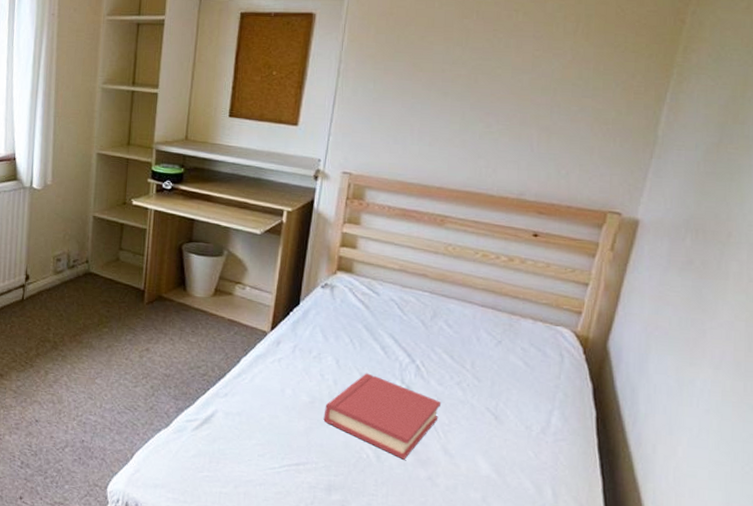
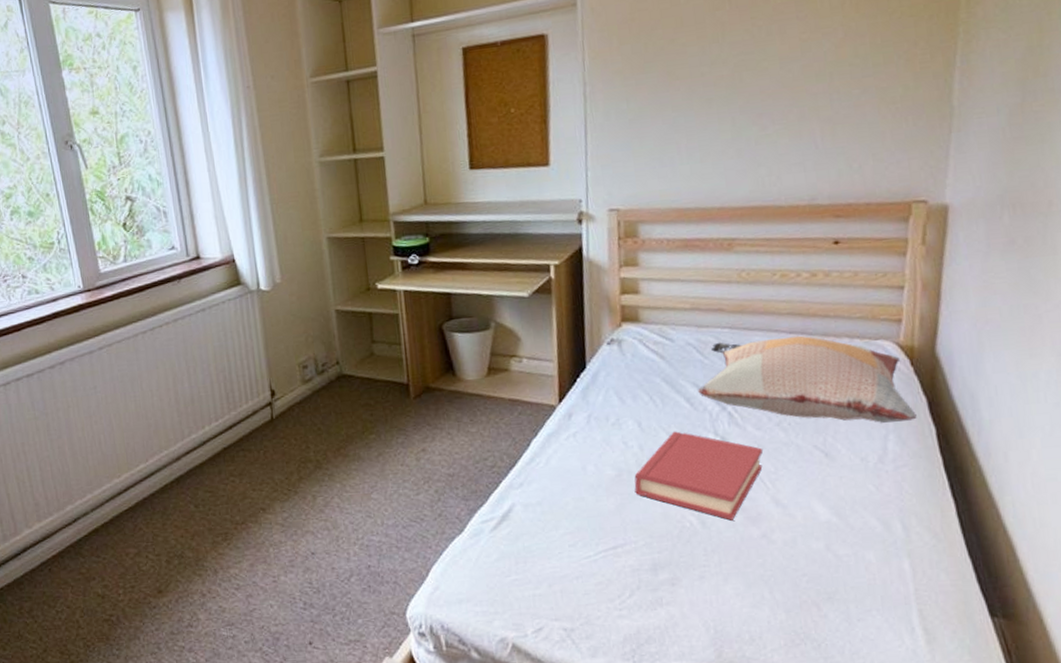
decorative pillow: none [393,303,581,402] -> present [698,335,917,423]

